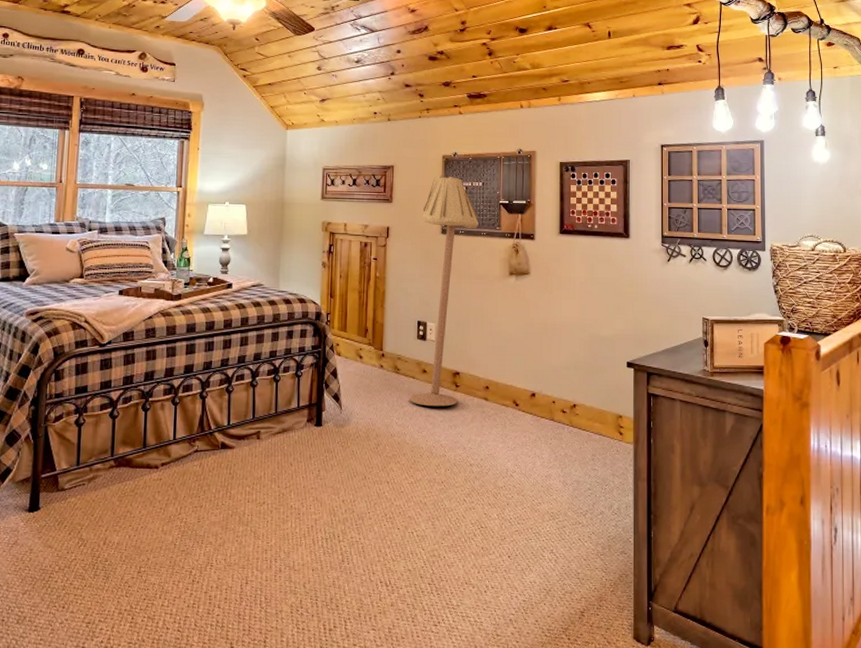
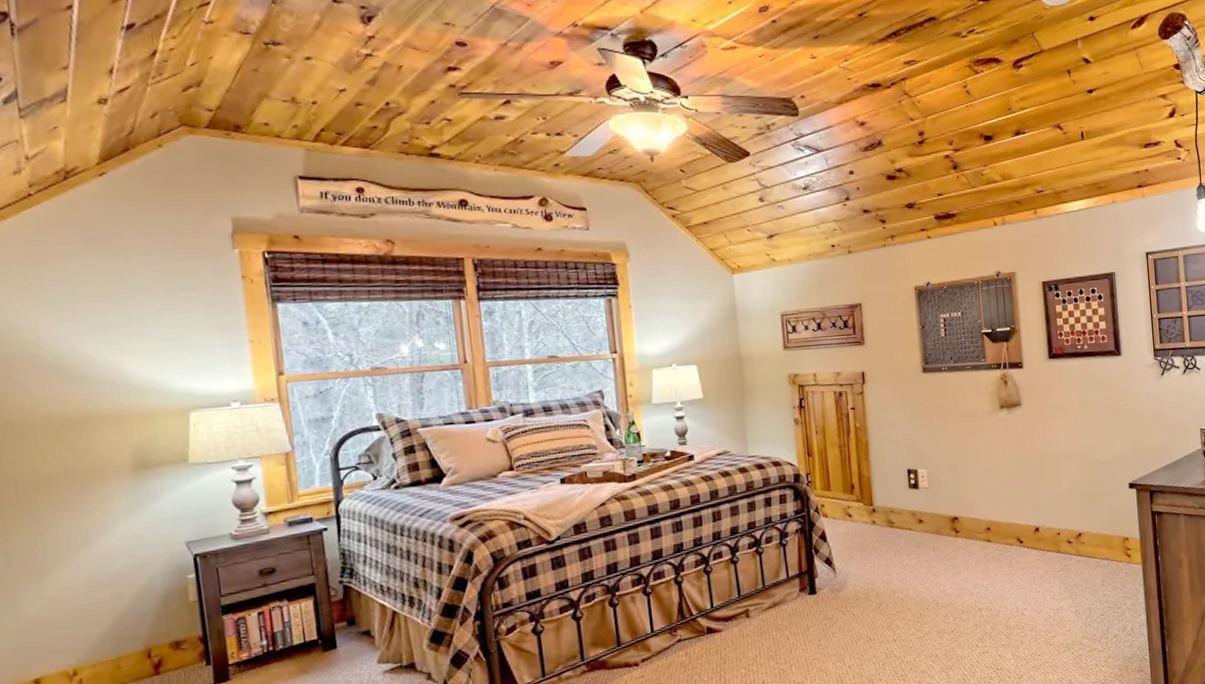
floor lamp: present [410,173,479,407] -> none [899,306,962,557]

